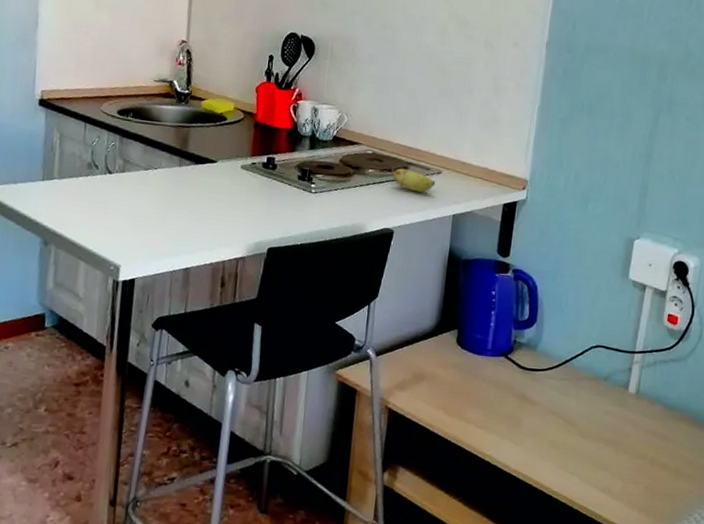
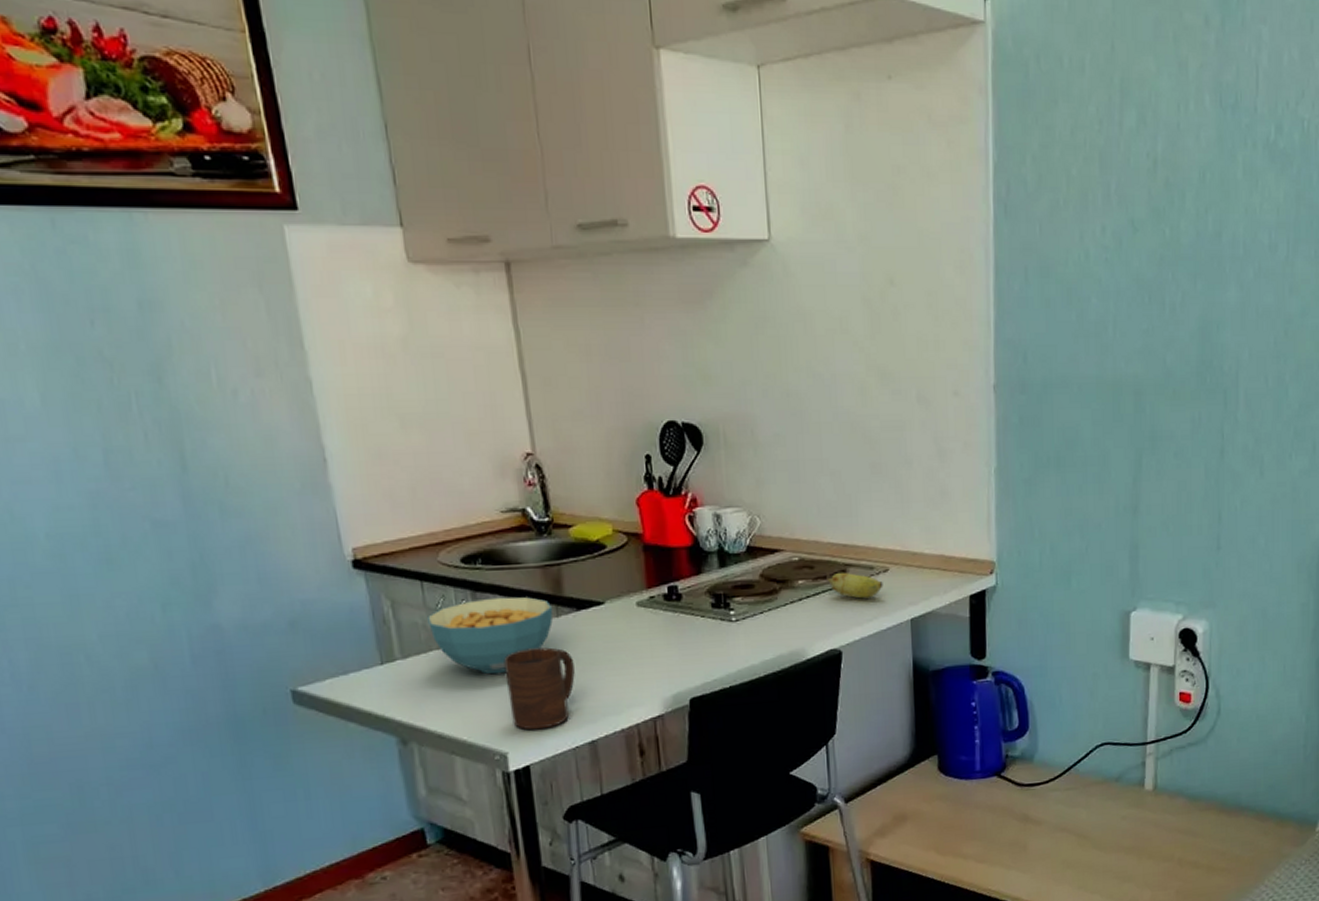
cereal bowl: none [83,143,178,203] -> present [427,596,553,675]
cup: none [129,187,185,252] -> present [504,647,575,730]

